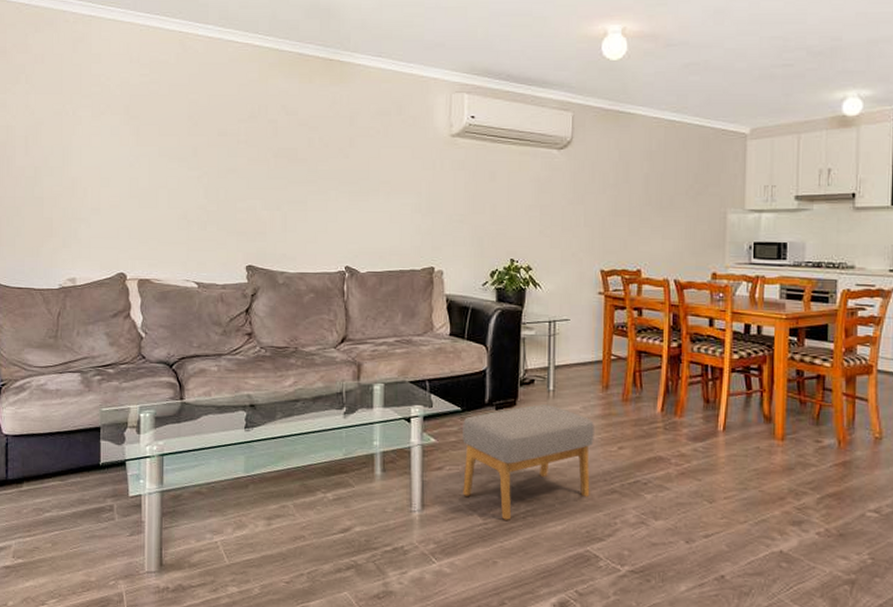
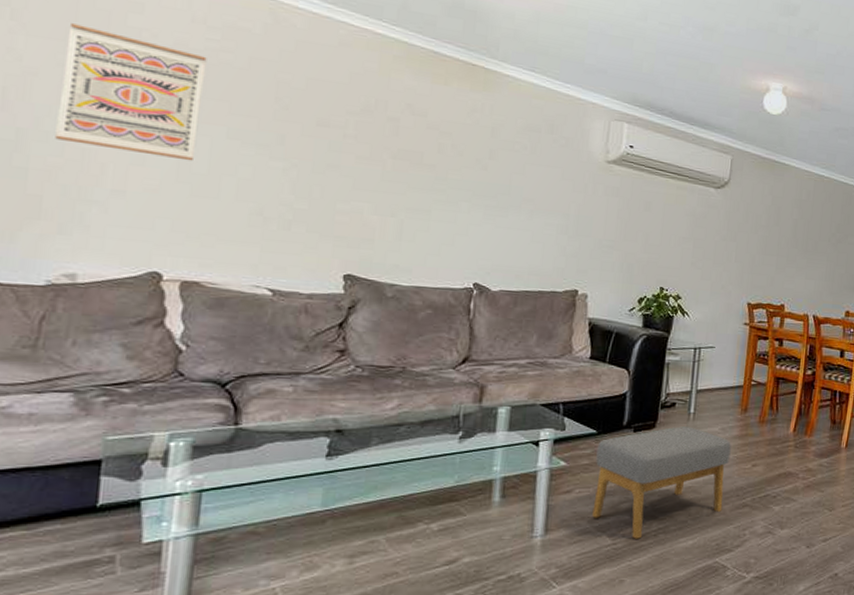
wall art: none [57,79,142,179] -> present [55,23,207,162]

